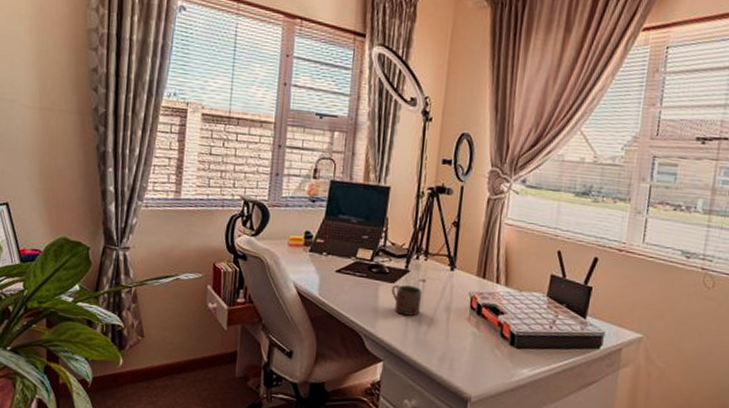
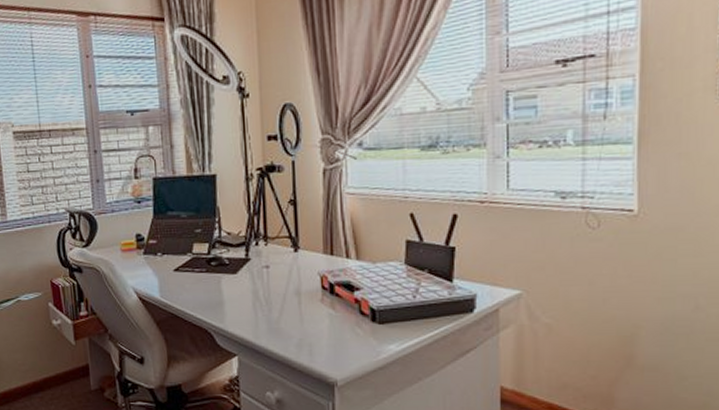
mug: present [391,284,422,316] -> none [234,274,269,305]

